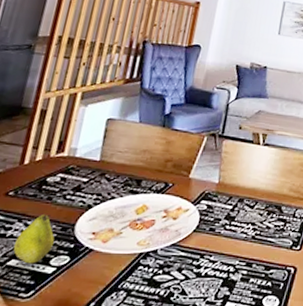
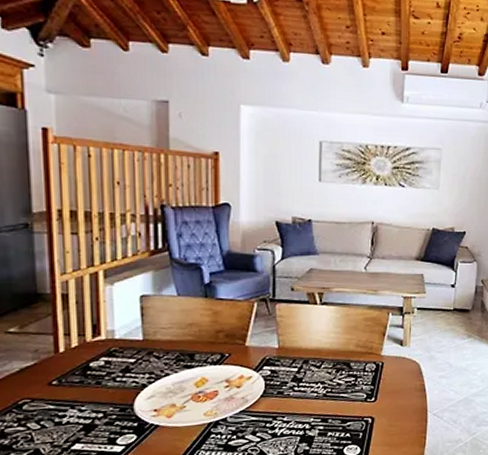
fruit: present [13,213,55,264] -> none [73,398,115,446]

